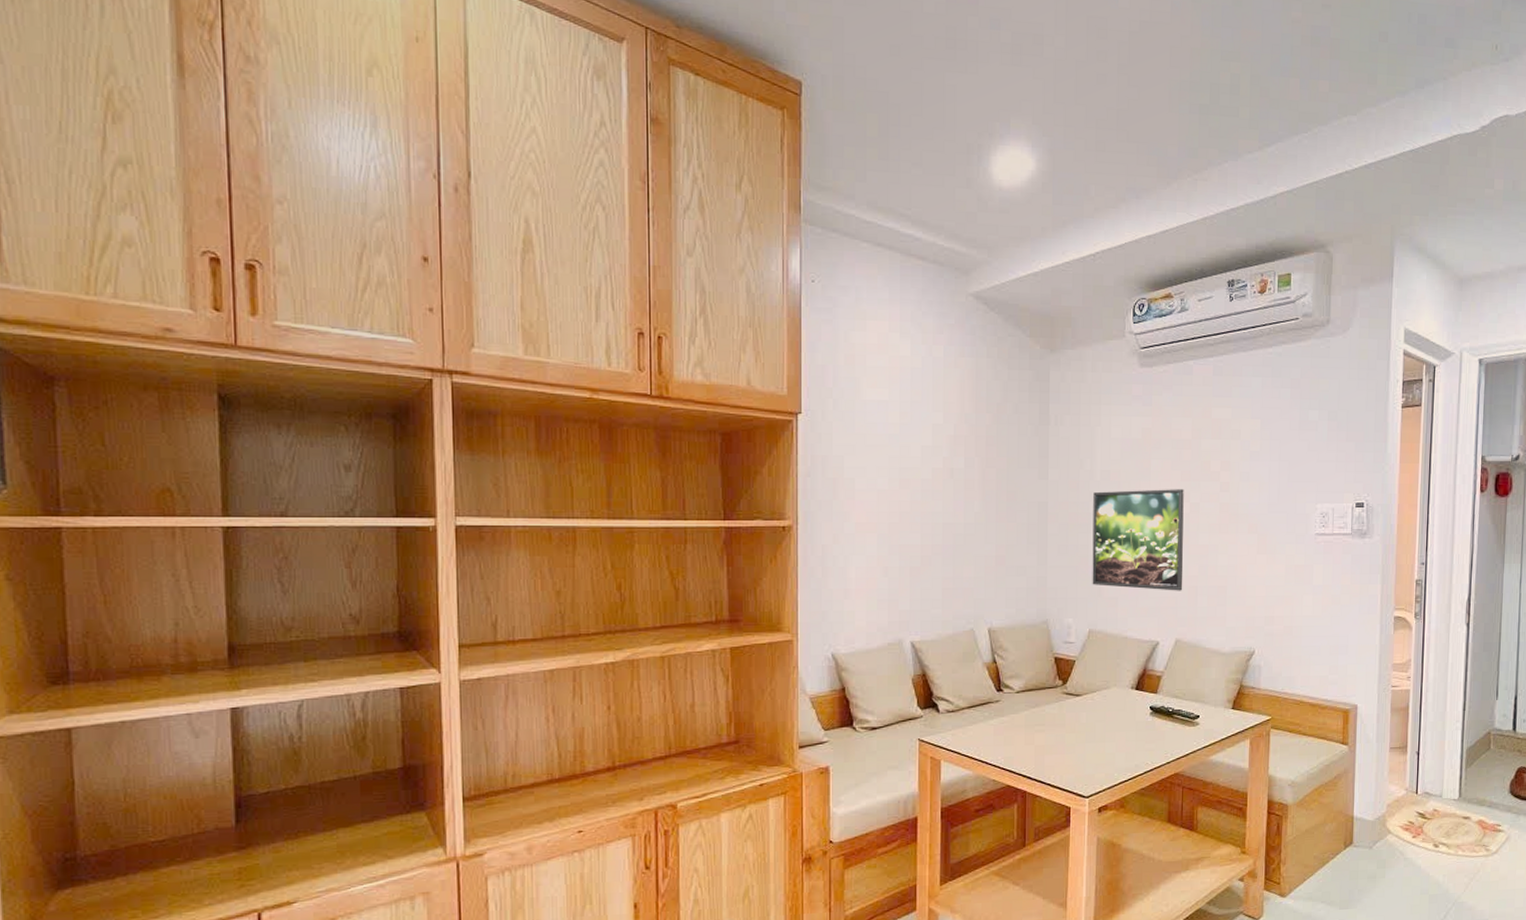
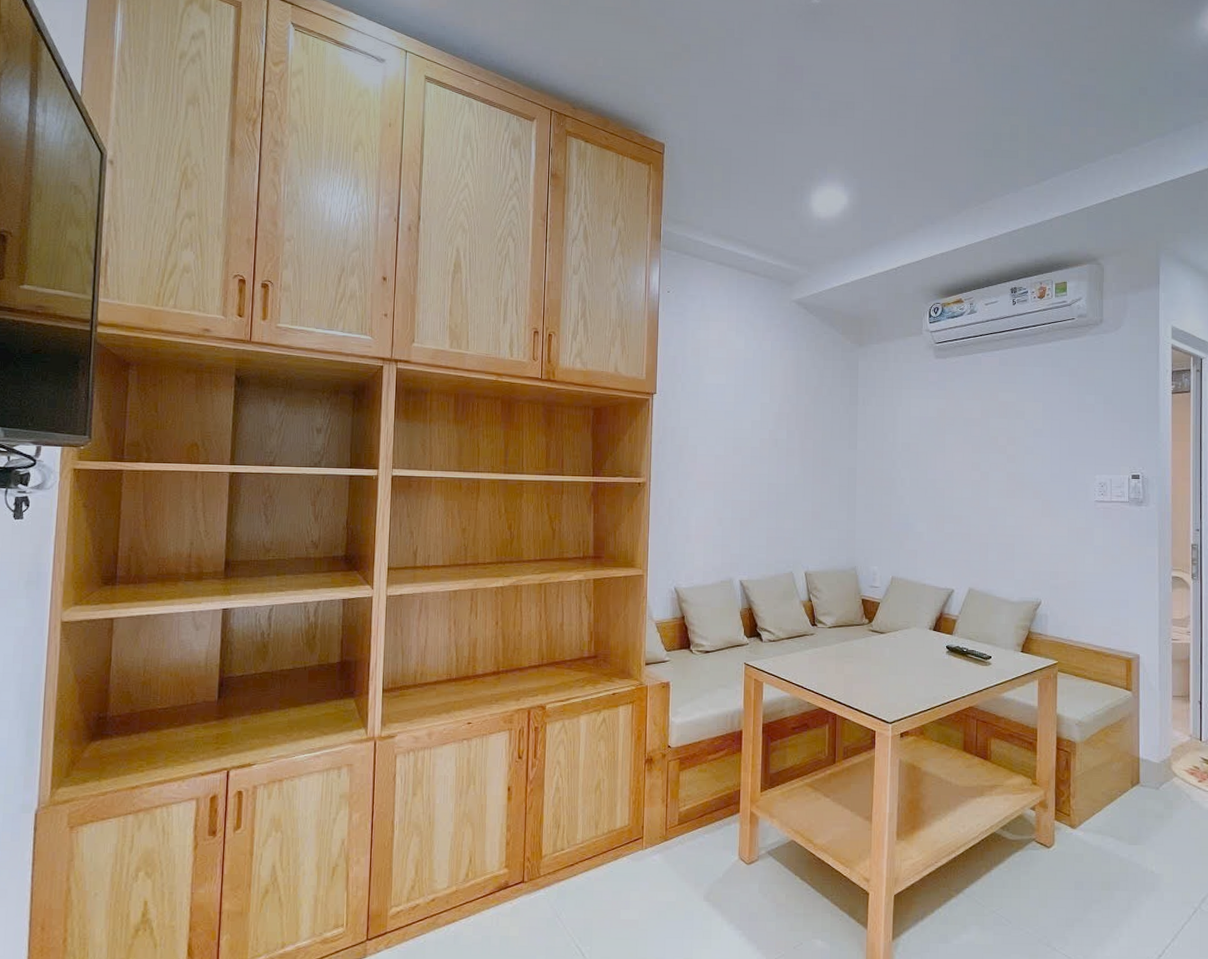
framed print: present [1092,489,1184,591] -> none [894,459,975,547]

